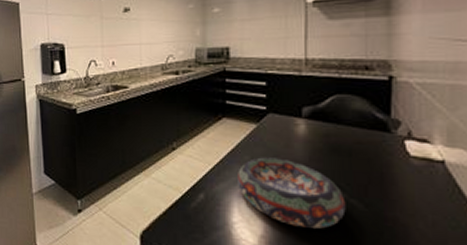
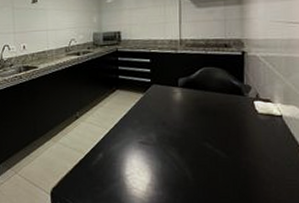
decorative bowl: present [238,157,346,229] -> none [129,120,212,174]

